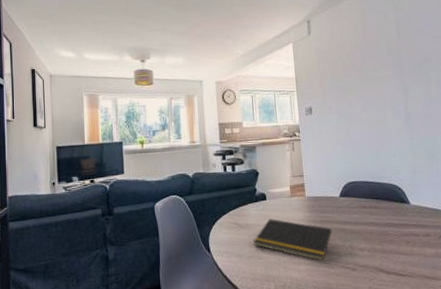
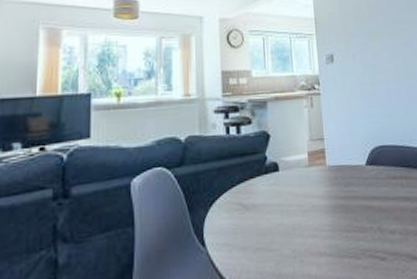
notepad: present [254,218,332,261] -> none [262,194,358,250]

